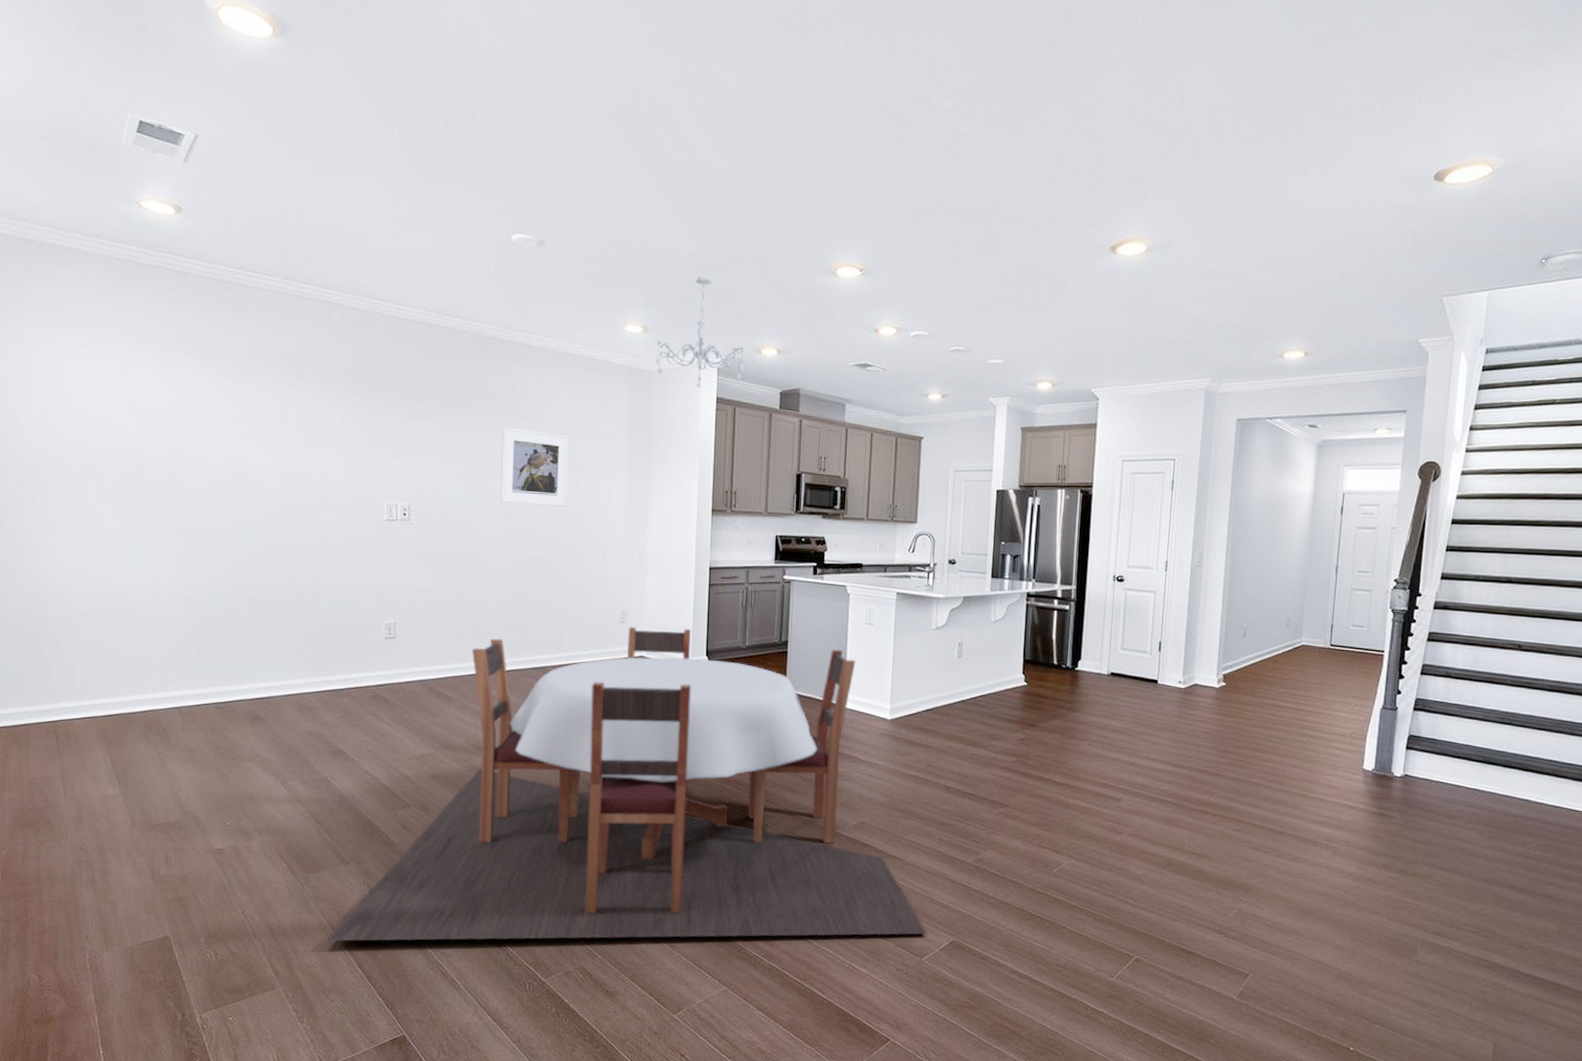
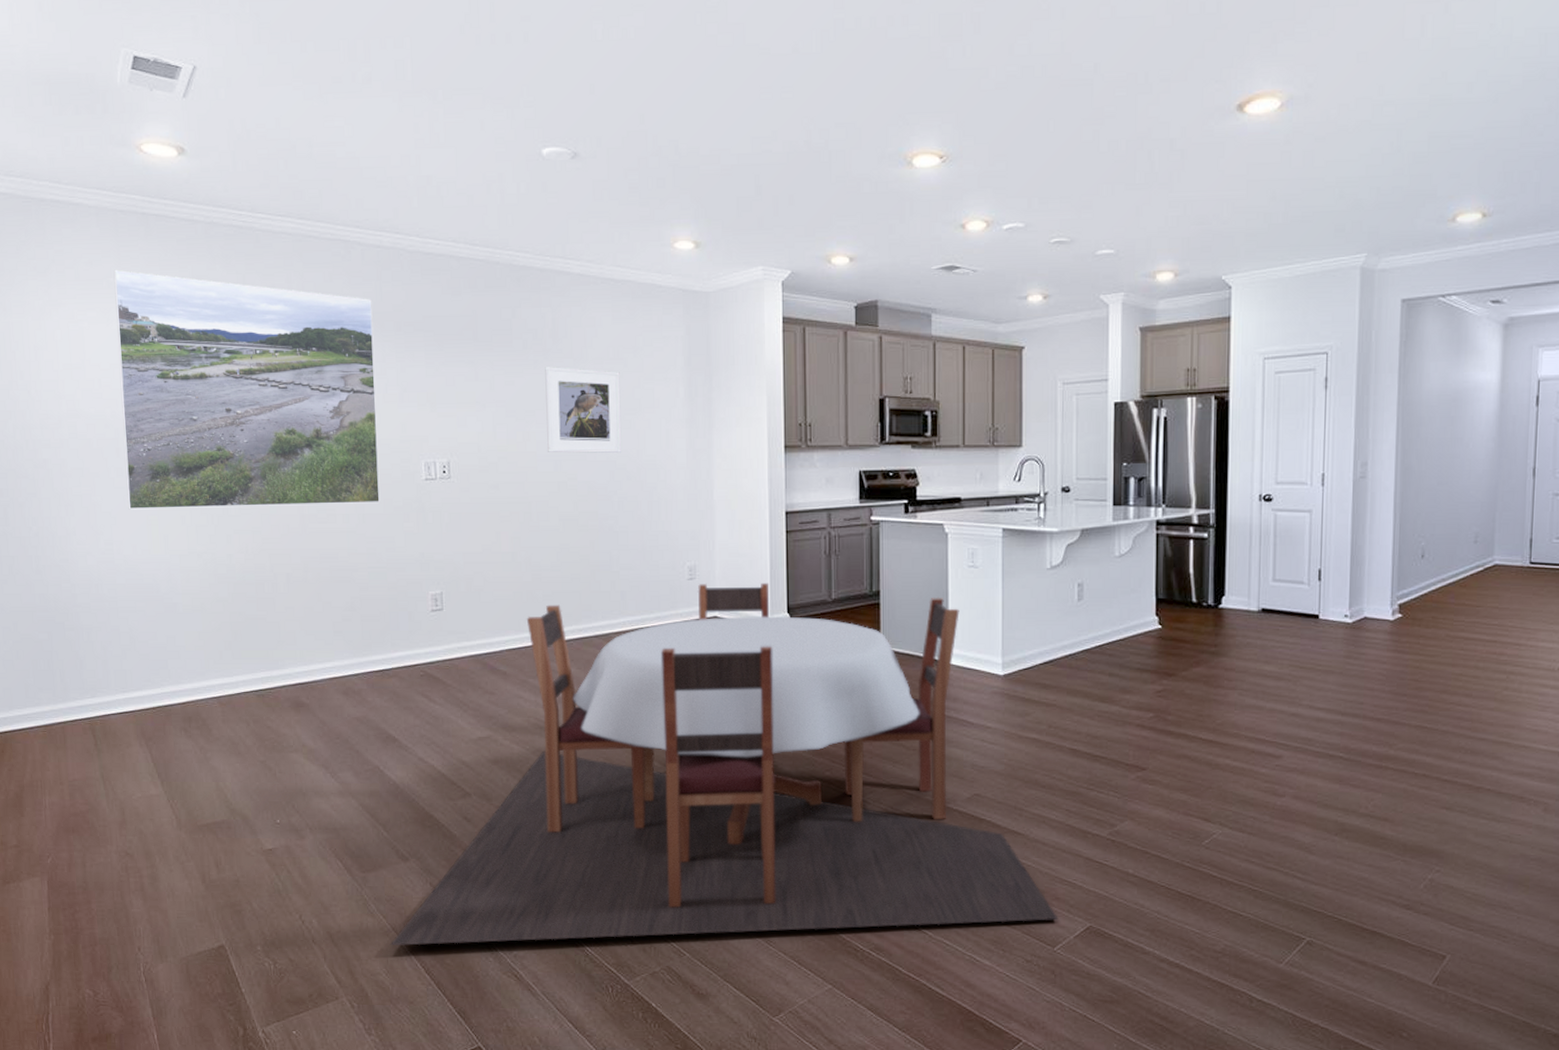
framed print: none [105,311,348,539] -> present [114,269,381,510]
chandelier: present [656,276,744,388] -> none [711,178,812,307]

